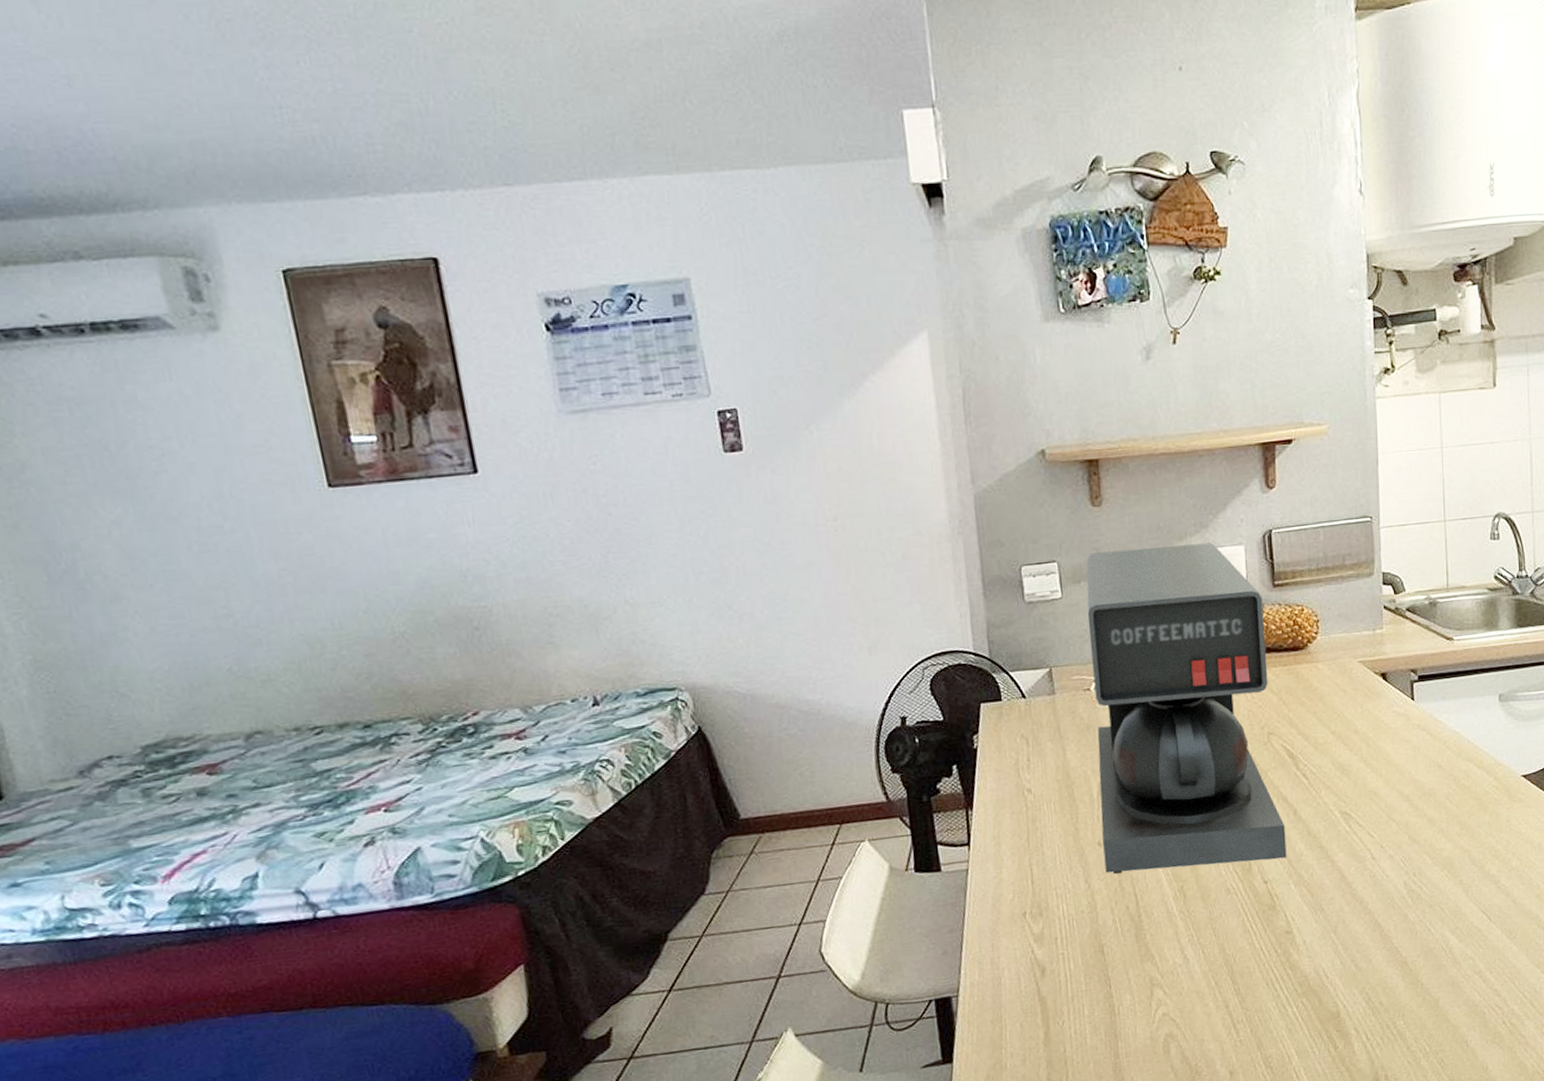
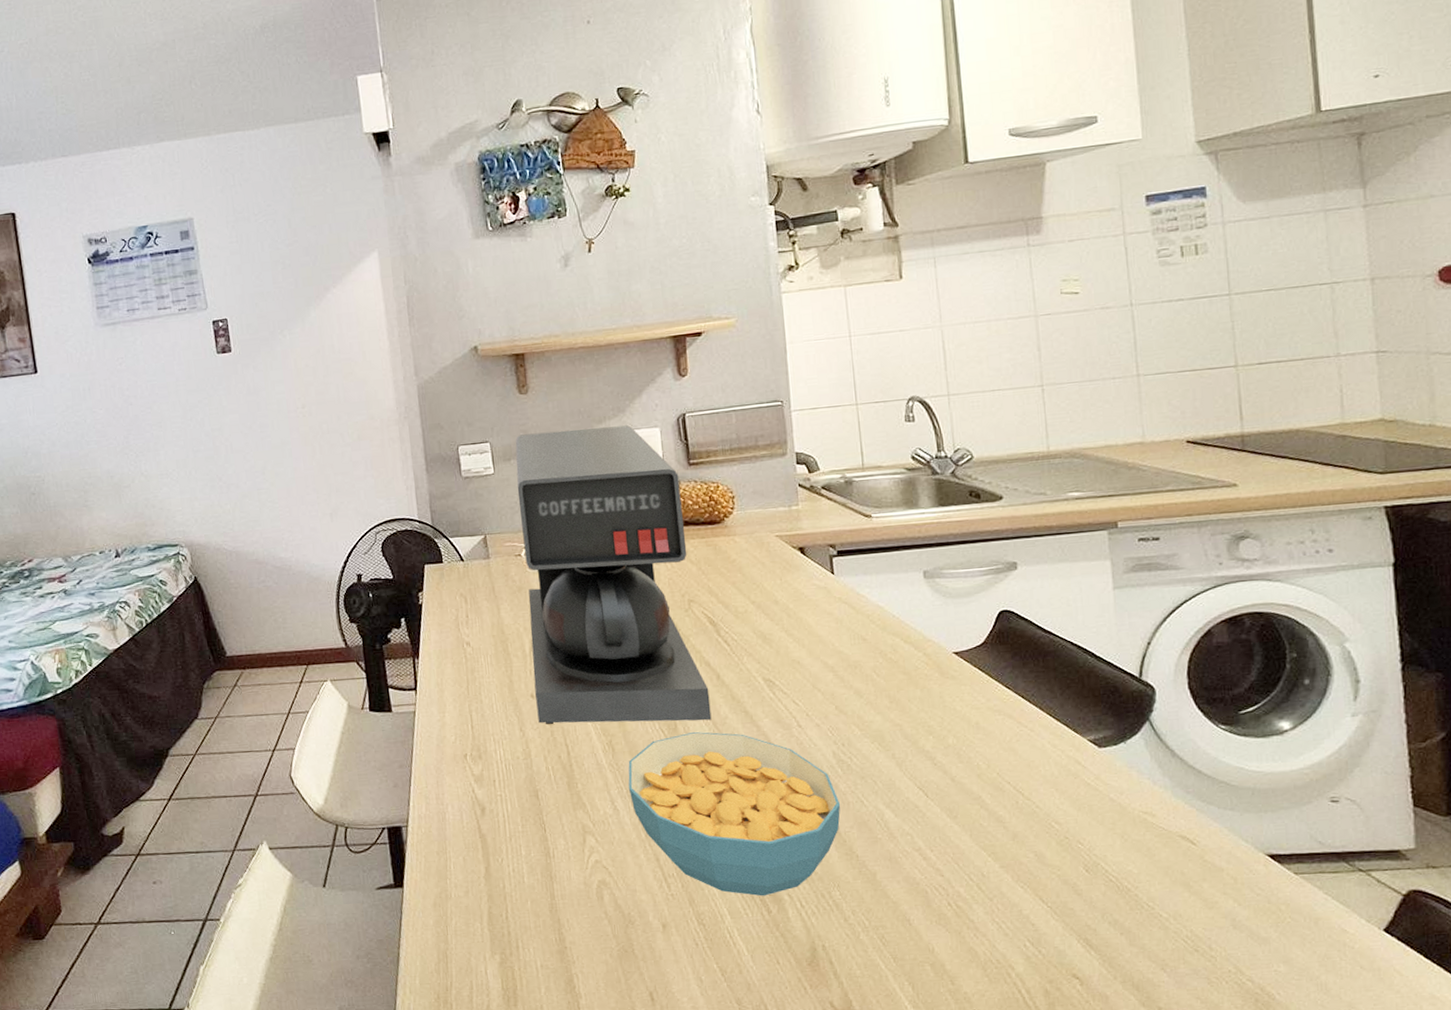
cereal bowl: none [1199,870,1409,1033] -> present [628,731,841,896]

